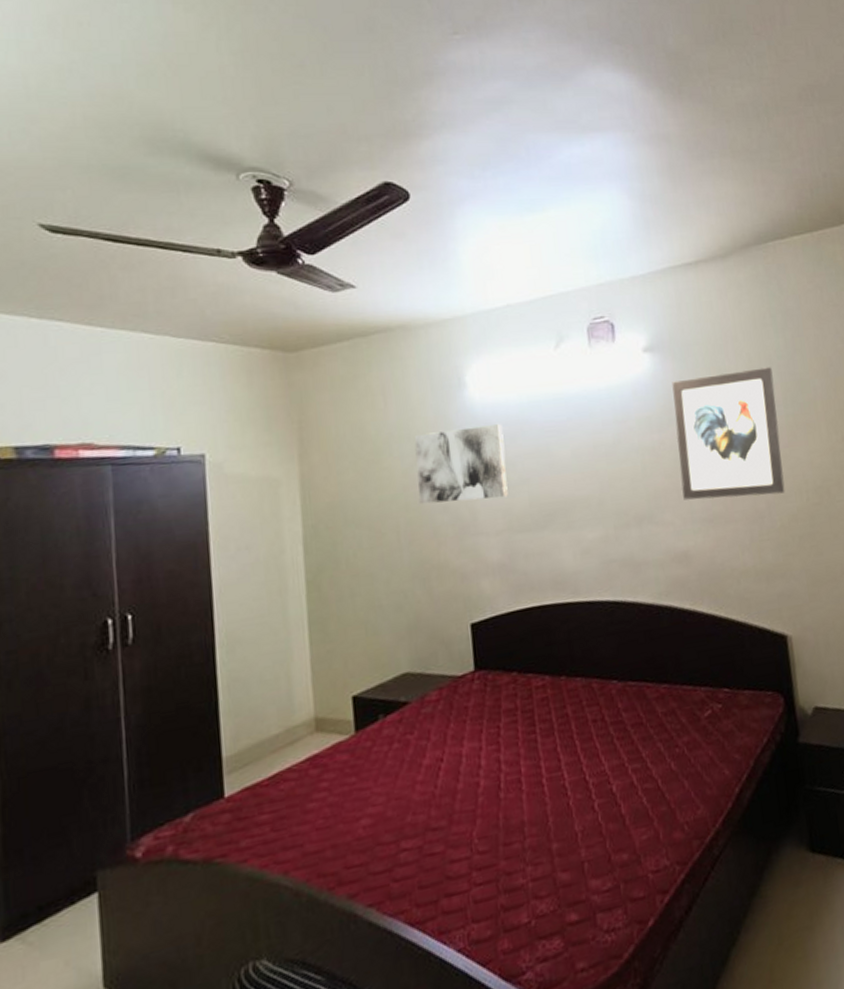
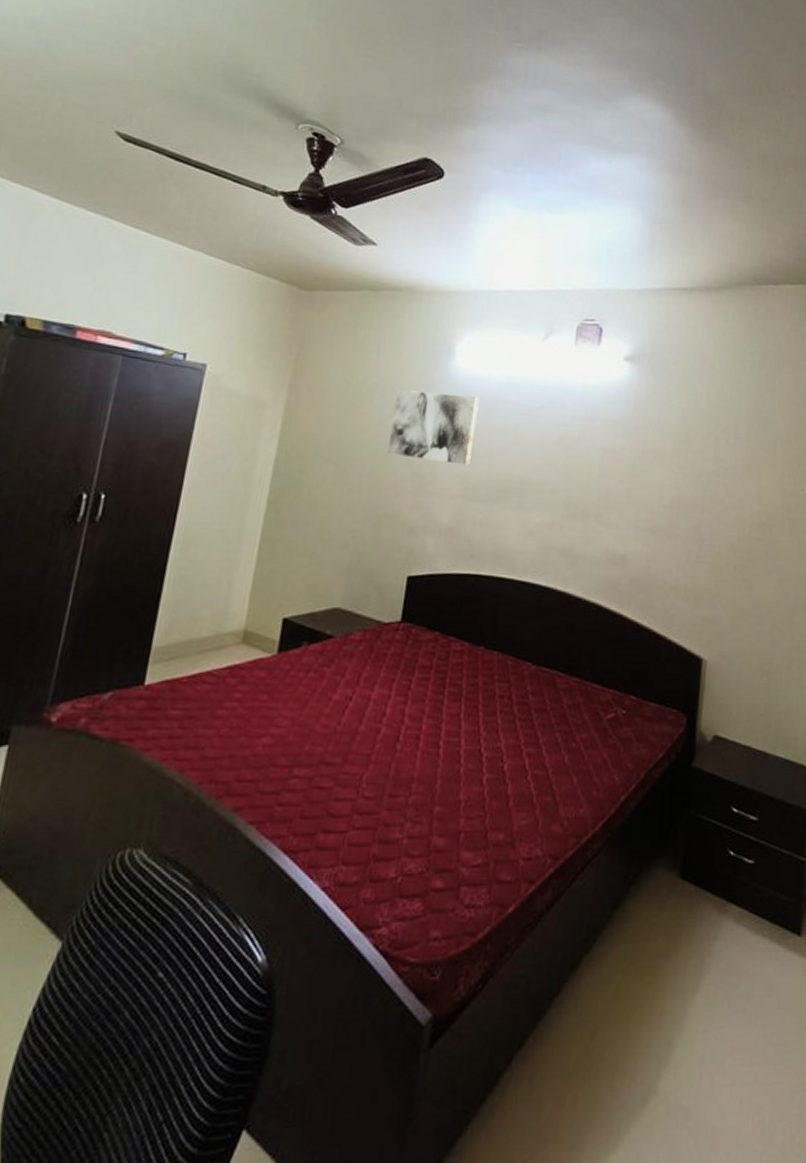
wall art: present [672,367,785,500] -> none [632,393,741,522]

